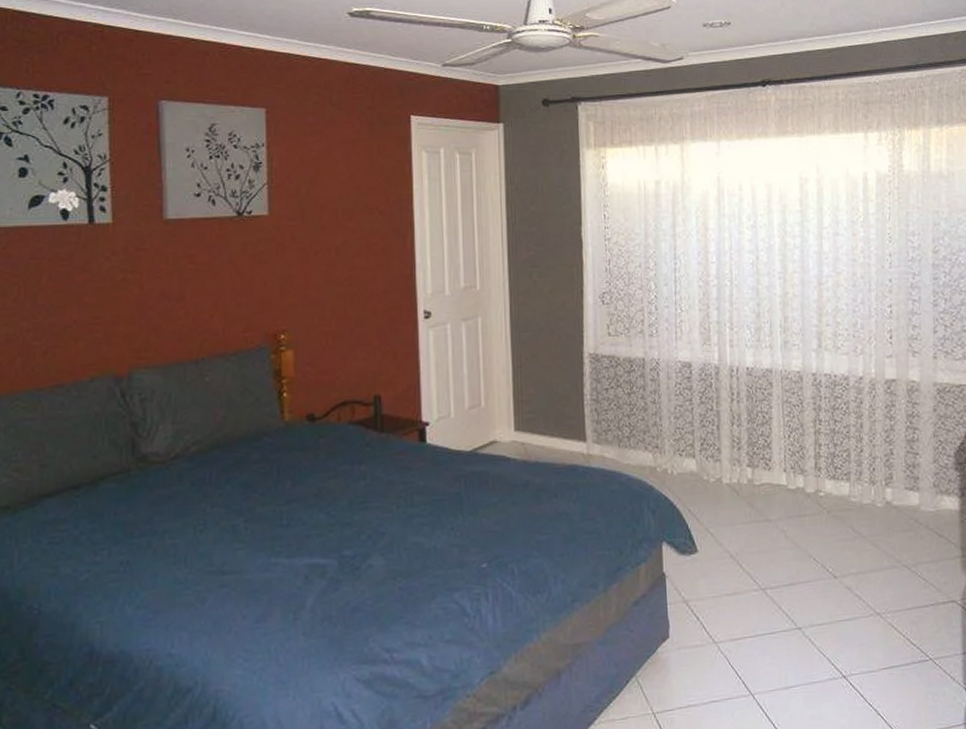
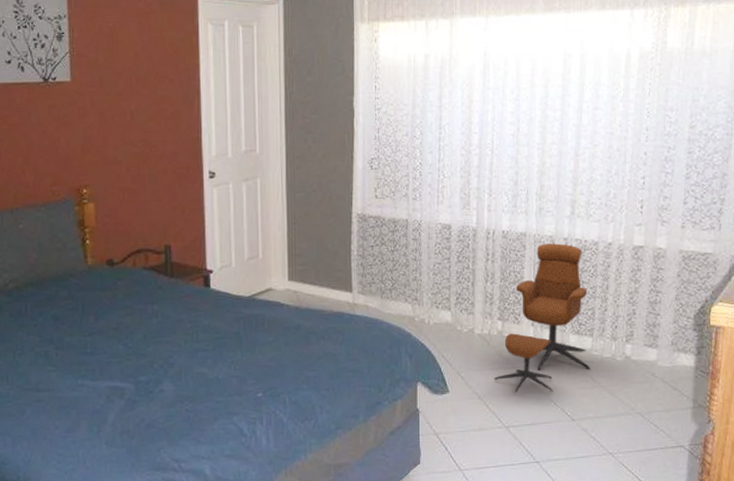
armchair: none [746,379,850,549] -> present [494,243,590,393]

